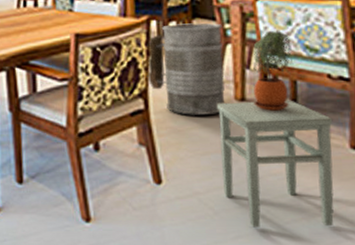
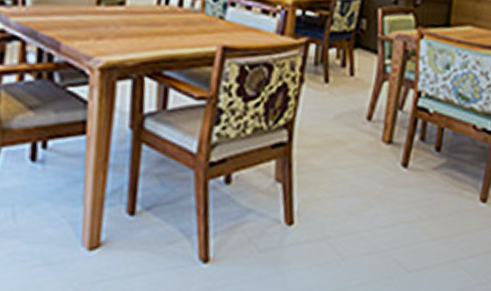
trash can: present [146,22,225,115] -> none [295,51,383,155]
stool: present [216,100,334,228] -> none [355,143,470,277]
potted plant: present [253,31,294,111] -> none [399,73,446,157]

